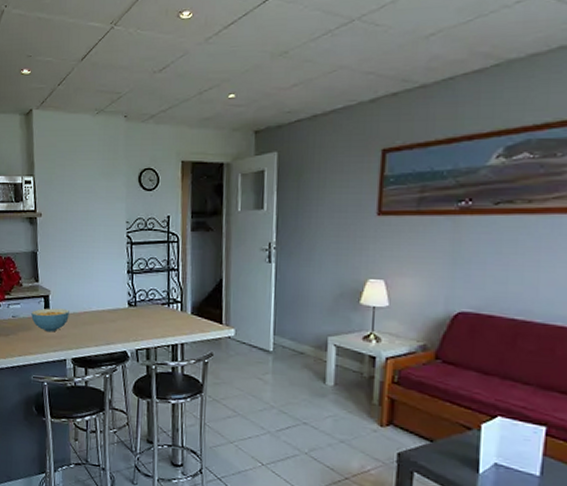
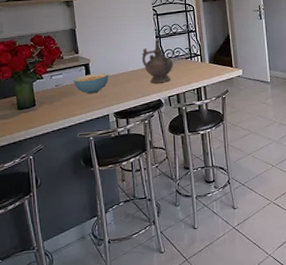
ceremonial vessel: none [108,275,146,332] -> present [141,39,173,84]

